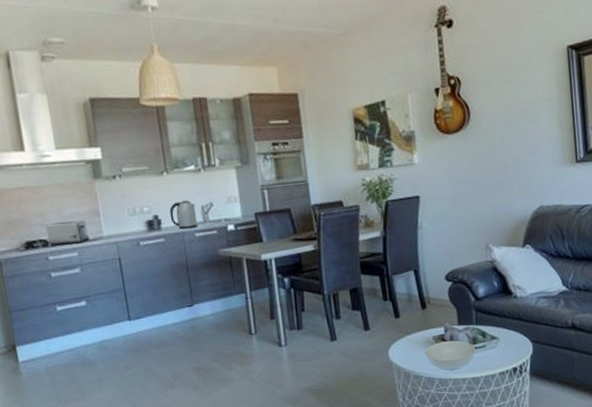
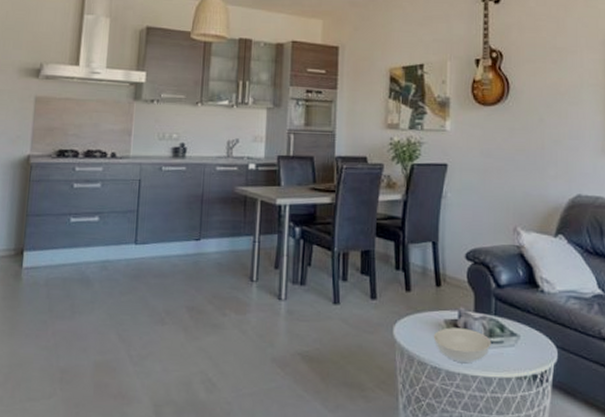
toaster: present [46,220,89,246] -> none [79,135,117,160]
kettle: present [169,200,198,230] -> none [196,133,222,162]

